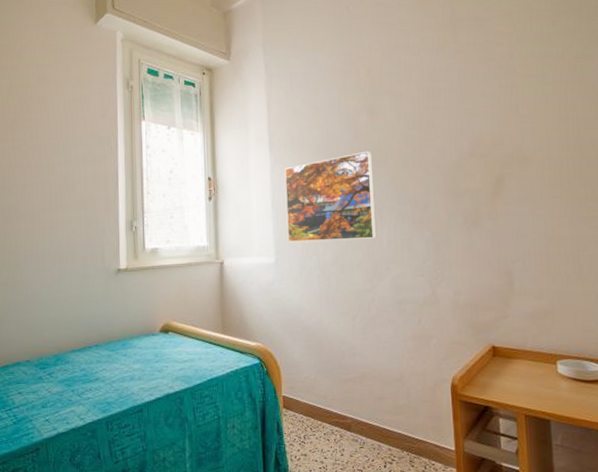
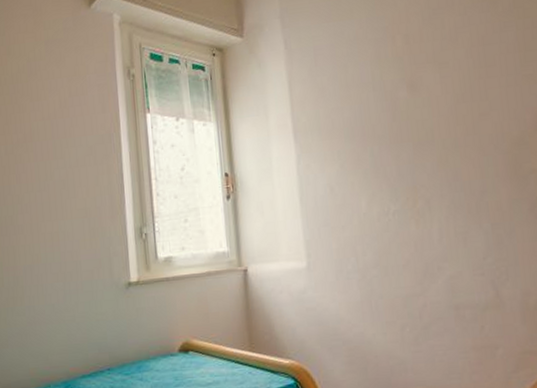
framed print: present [284,151,377,243] -> none [312,131,426,244]

